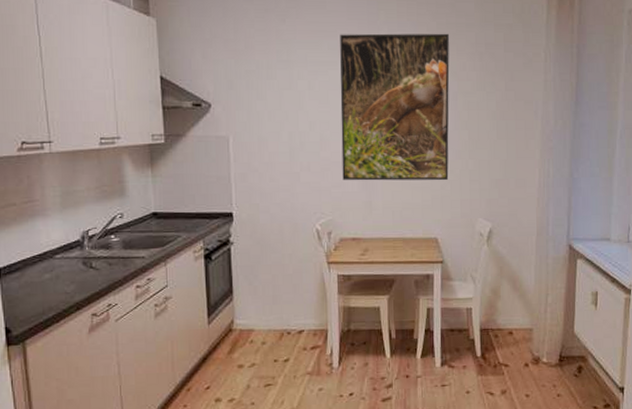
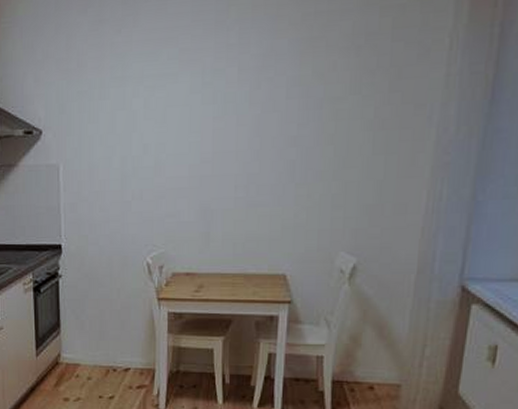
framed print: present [340,33,450,181] -> none [178,25,317,210]

